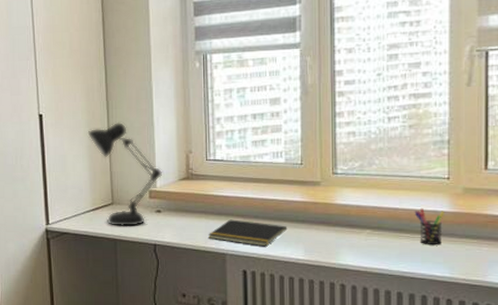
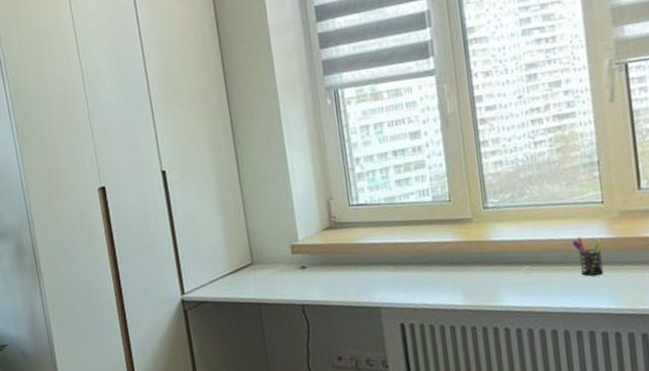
desk lamp: present [87,122,163,227] -> none [217,172,304,289]
notepad: present [208,219,288,247] -> none [360,268,443,296]

